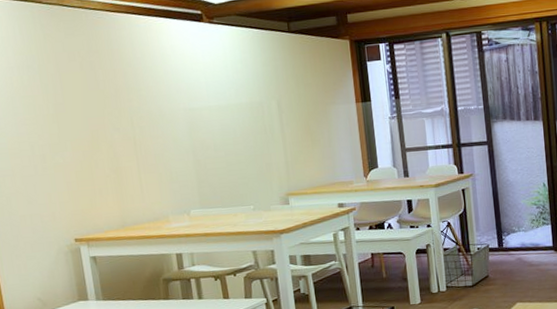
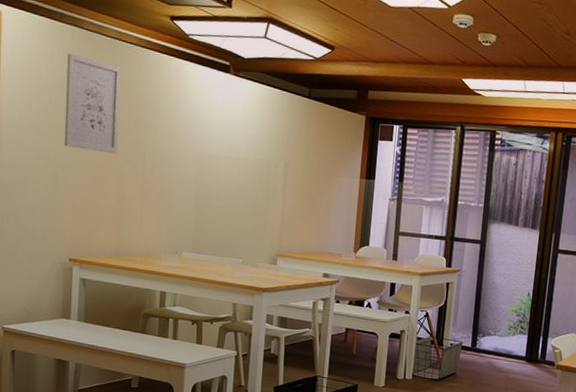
wall art: none [31,30,104,126] -> present [64,53,121,154]

